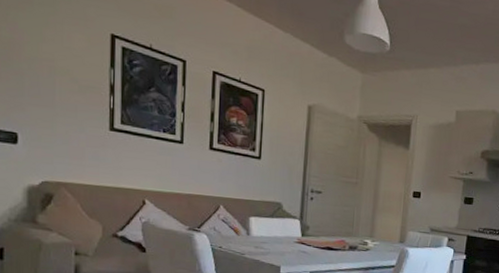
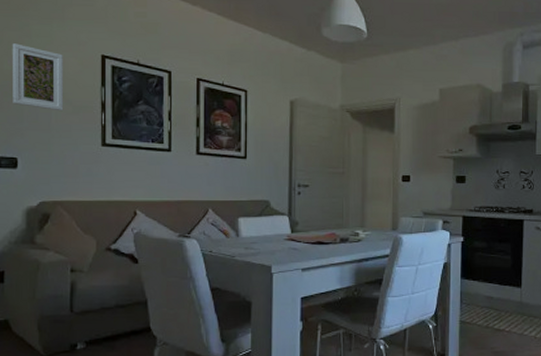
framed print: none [11,9,69,89] -> present [12,43,64,112]

